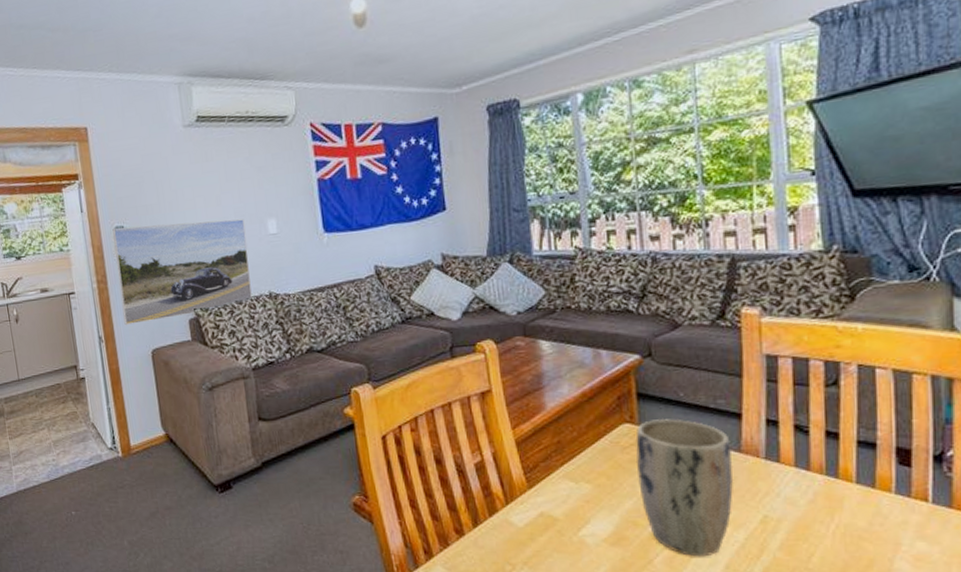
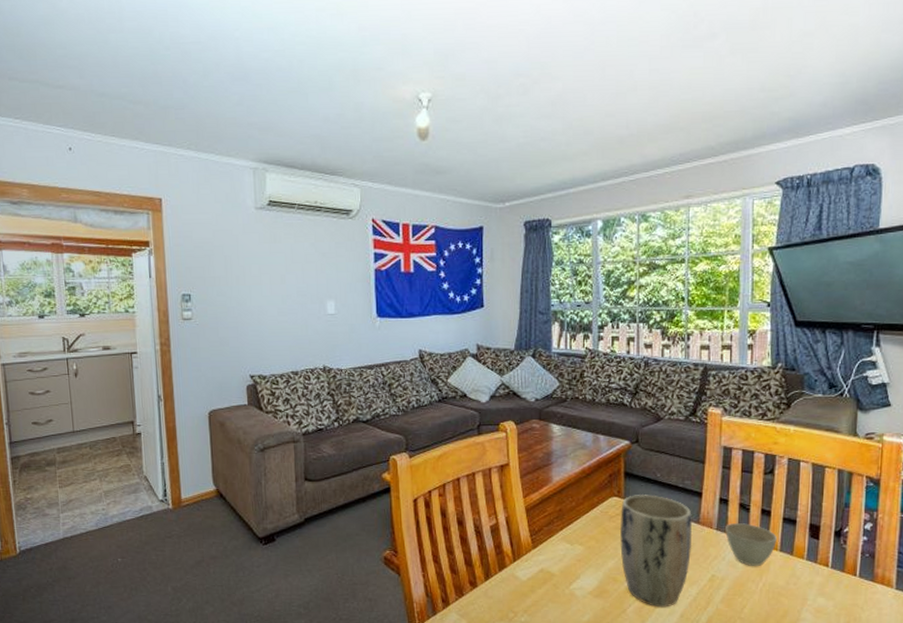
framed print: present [112,219,252,325] -> none [179,295,307,386]
cup: none [777,449,851,503] -> present [725,523,777,566]

